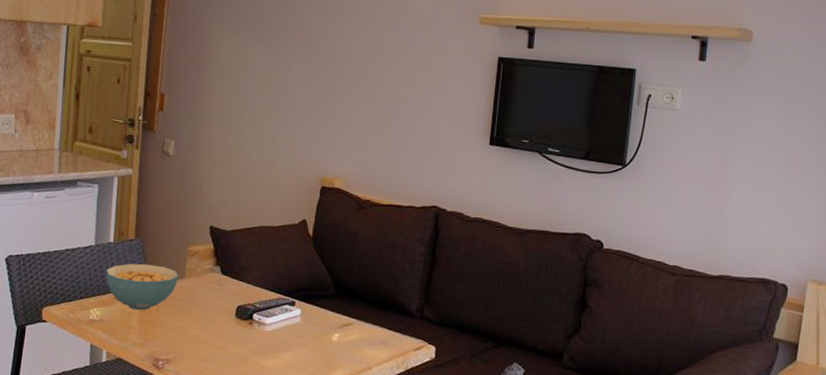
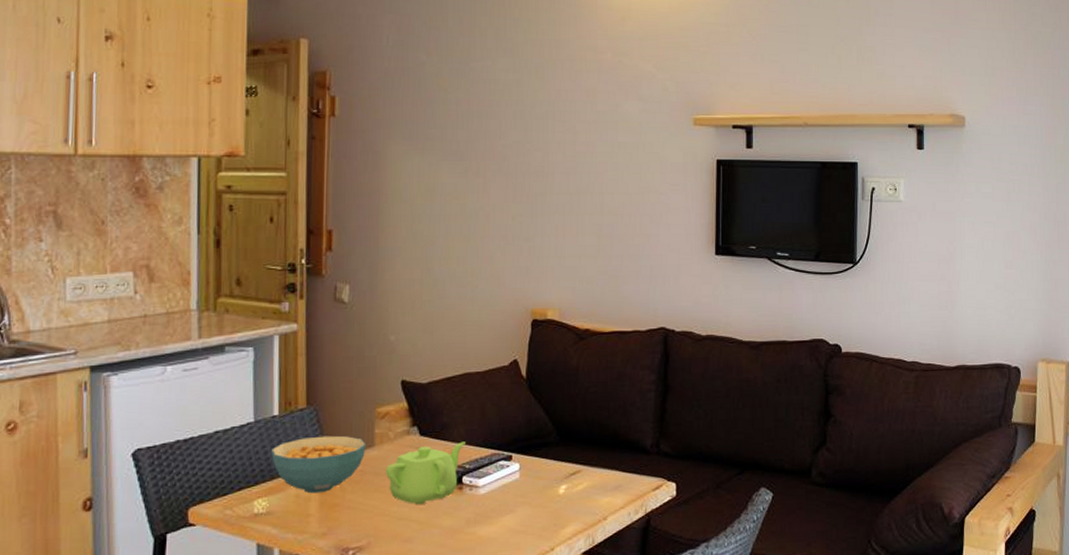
teapot: none [191,283,258,332] -> present [385,441,466,504]

